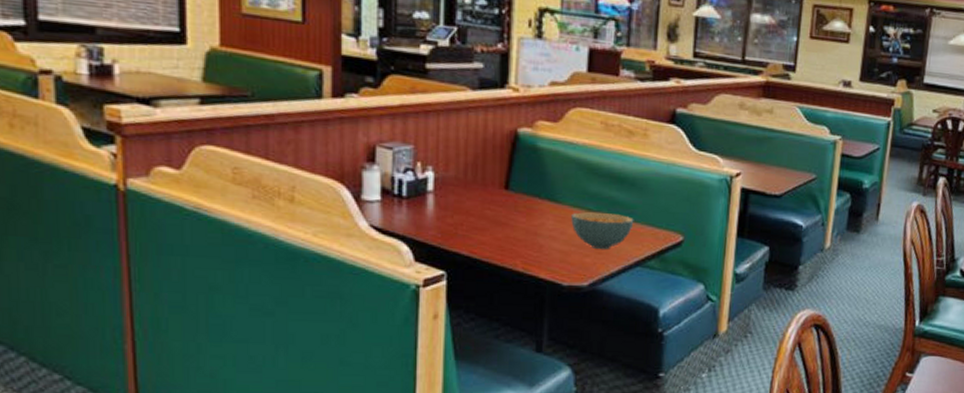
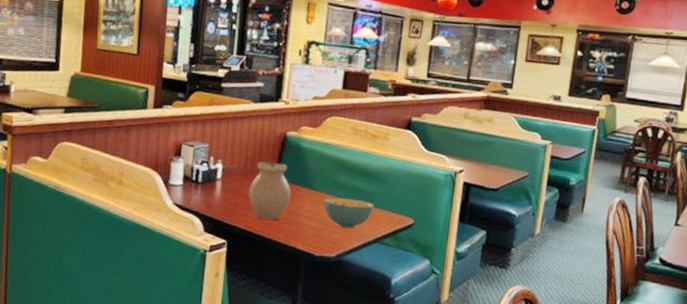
pitcher: none [470,168,528,243] -> present [248,162,291,220]

